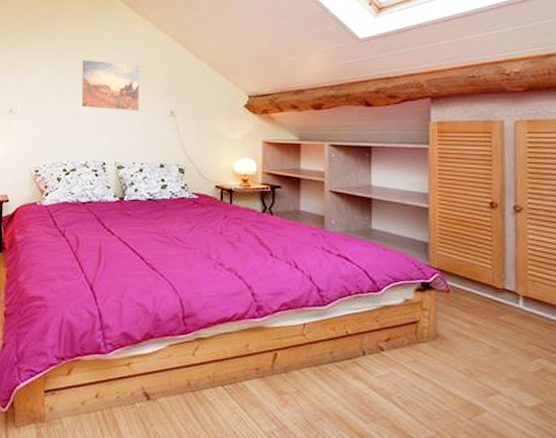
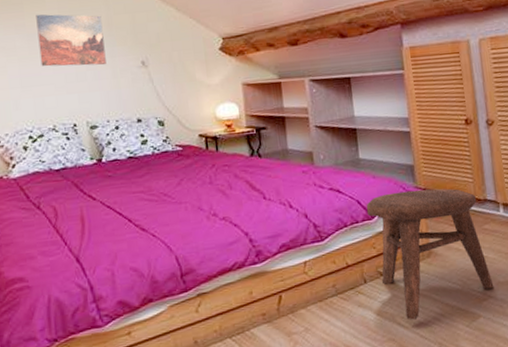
stool: none [373,268,504,402] -> present [366,188,494,320]

